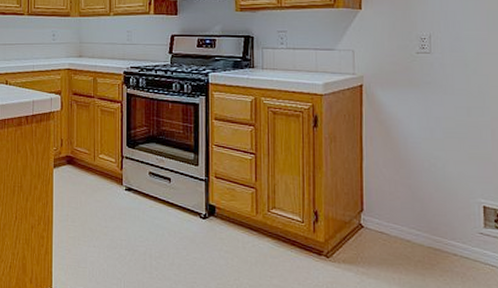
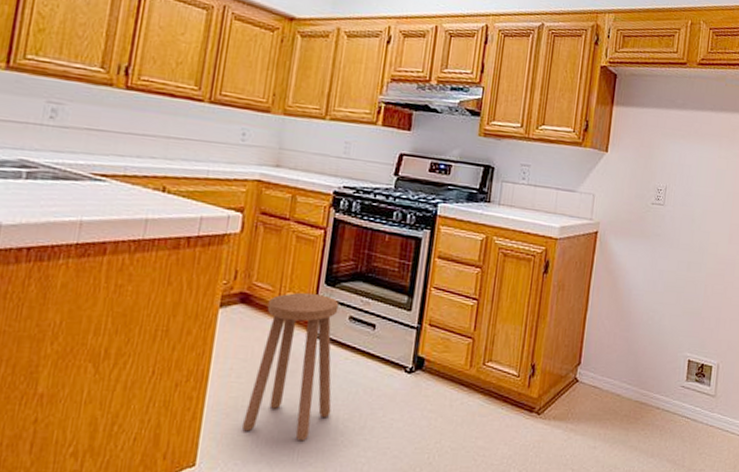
stool: none [80,154,145,274] -> present [241,292,339,441]

